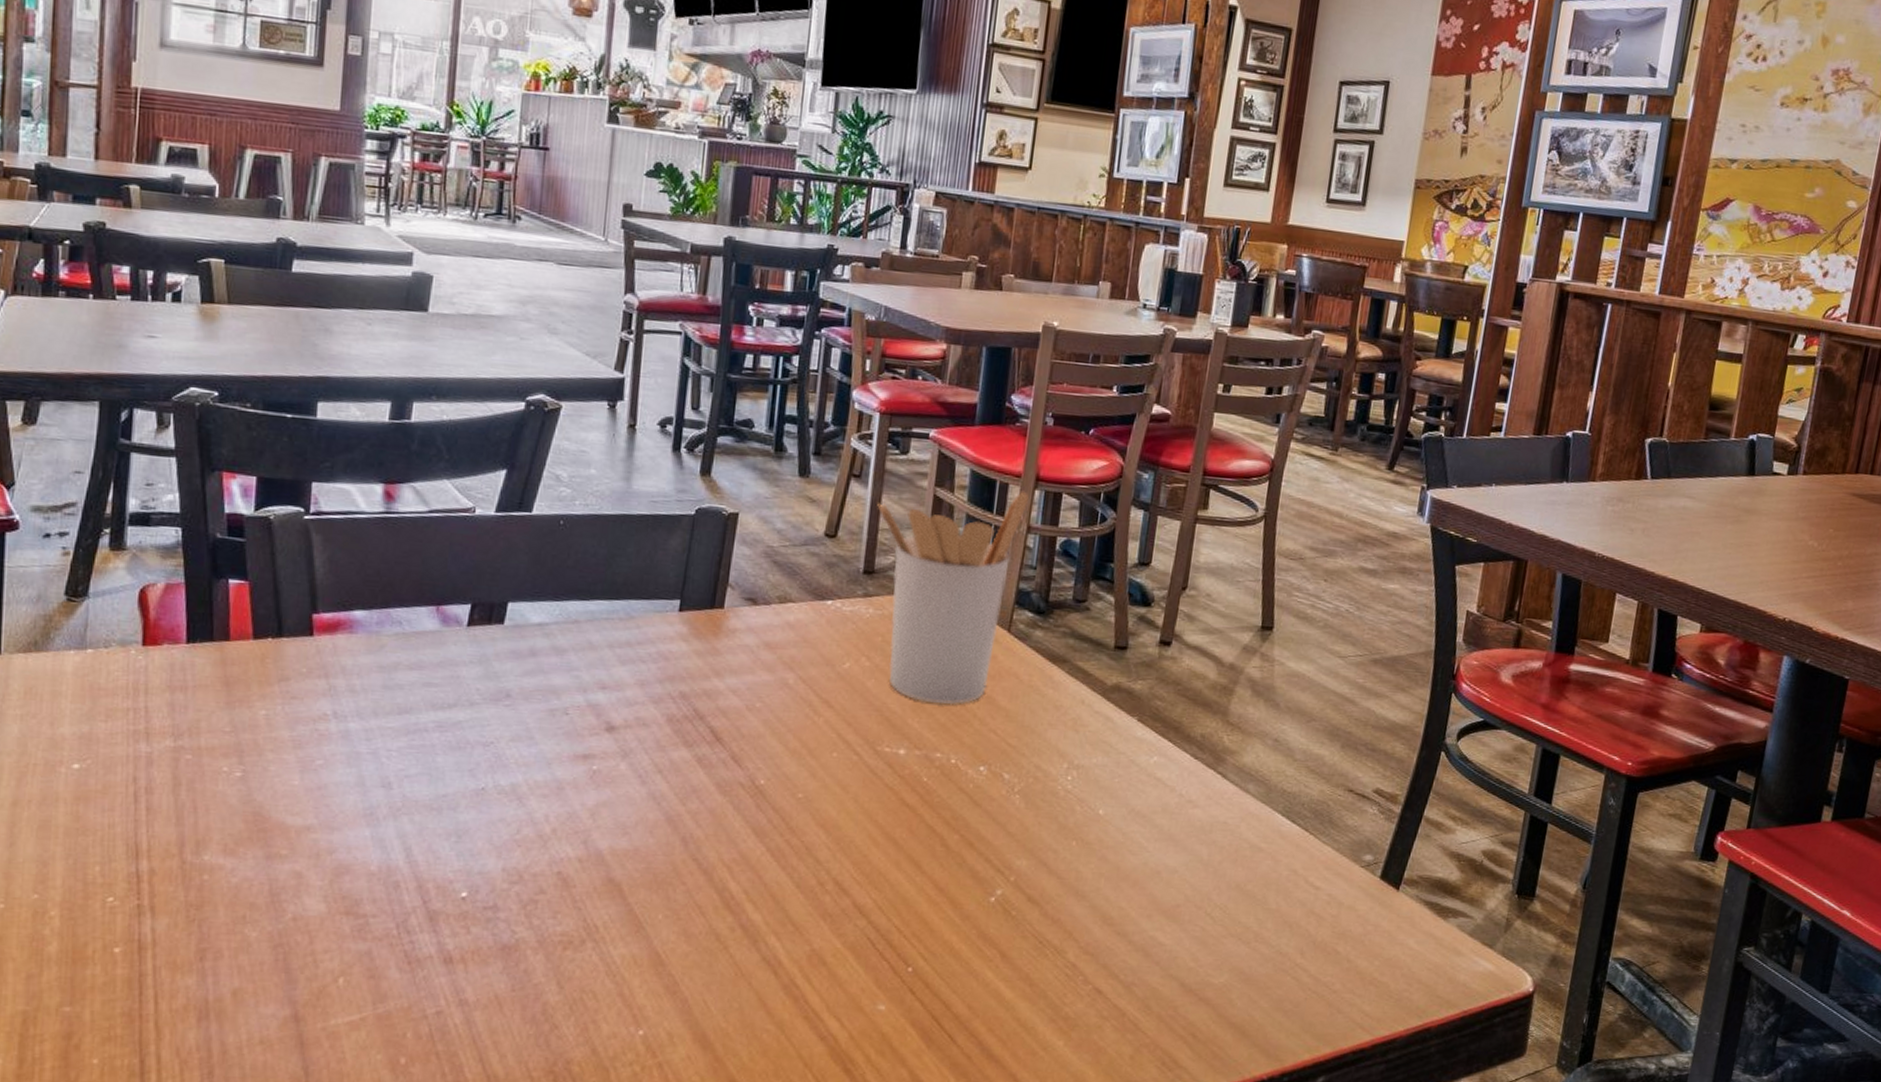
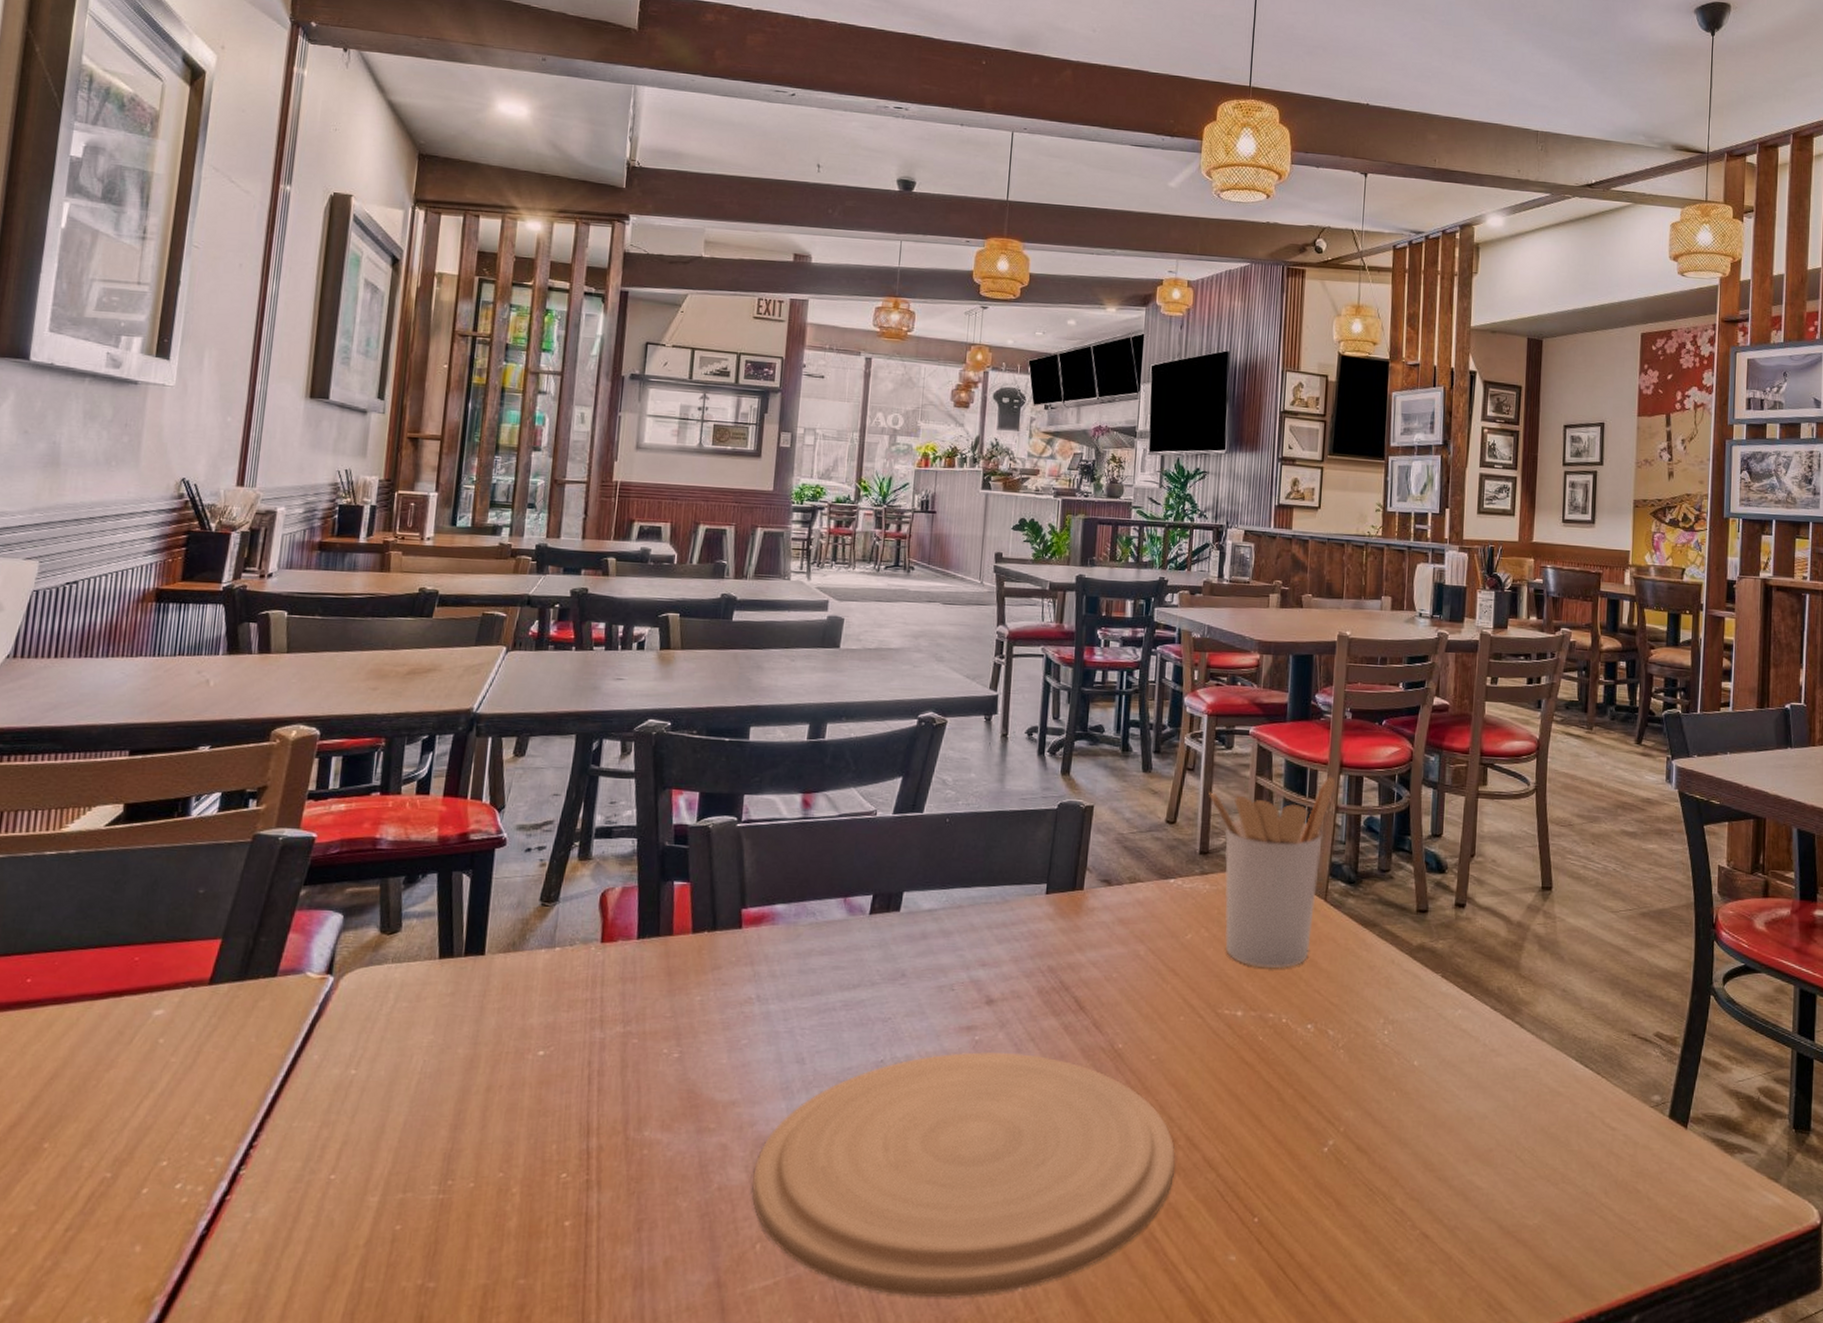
plate: none [332,782,823,1039] -> present [751,1051,1176,1298]

